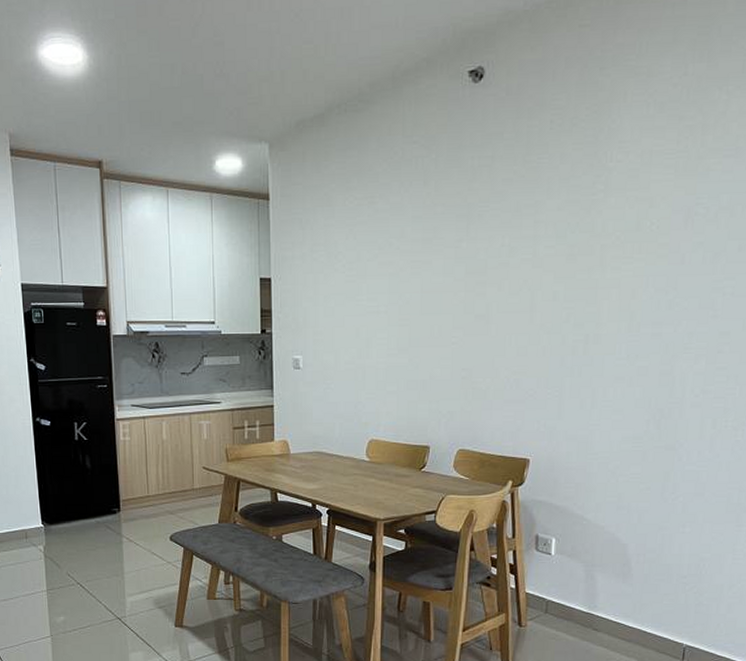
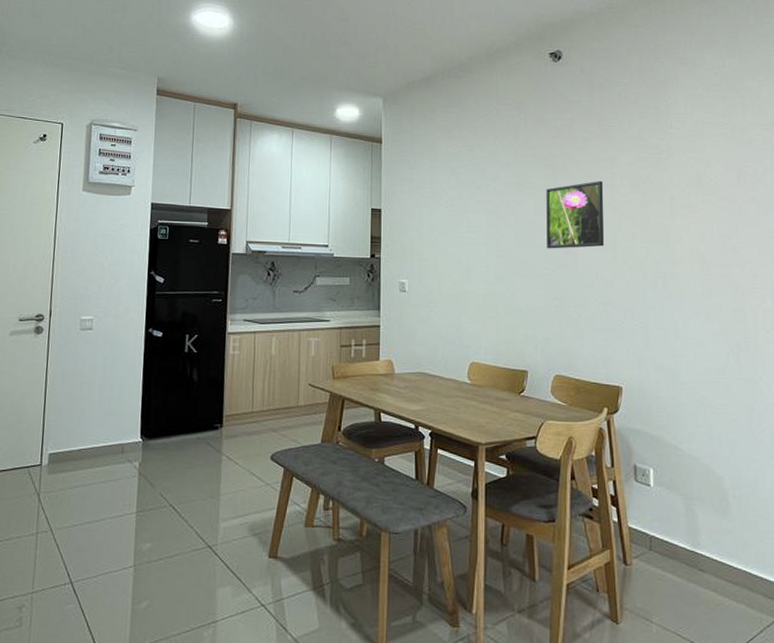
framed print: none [455,231,525,315] -> present [546,180,605,249]

